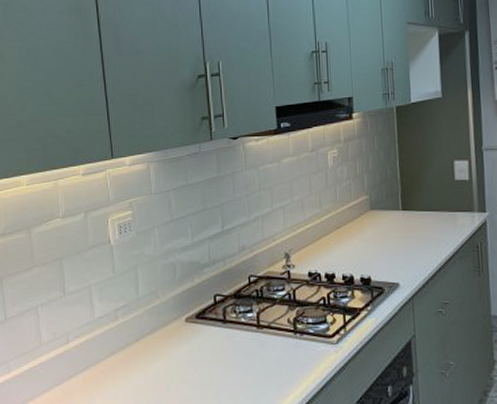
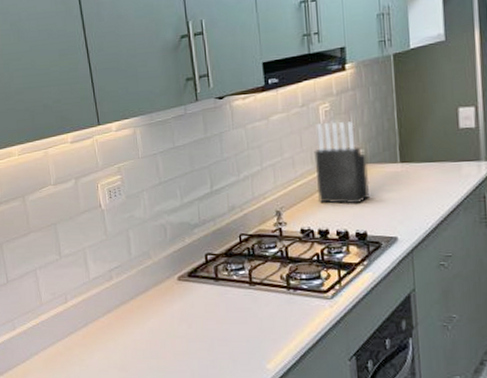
knife block: none [322,168,374,249] -> present [314,121,370,205]

